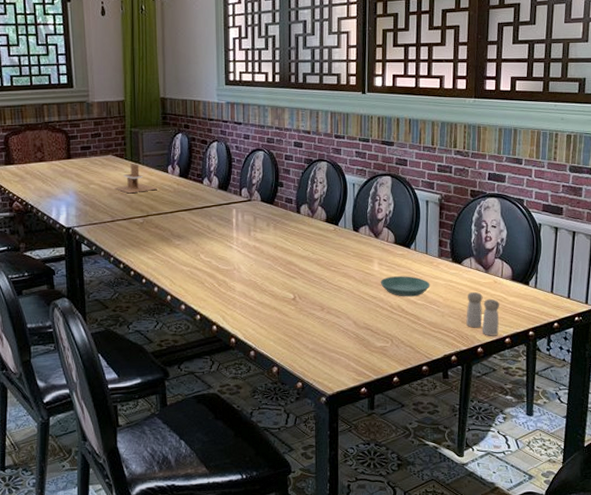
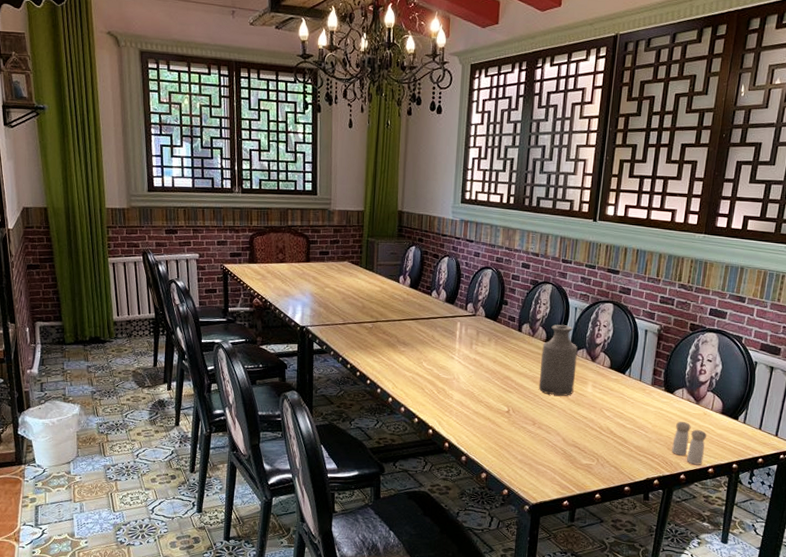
napkin holder: present [115,163,158,194] -> none [348,270,389,300]
bottle: none [323,203,360,277] -> present [538,325,578,396]
saucer: present [380,276,430,297] -> none [592,399,641,421]

